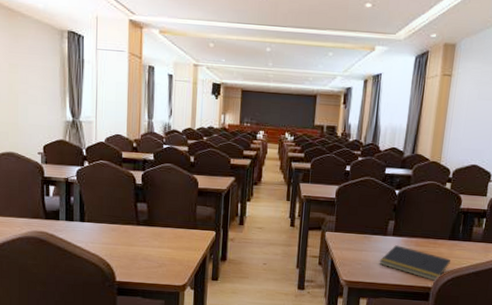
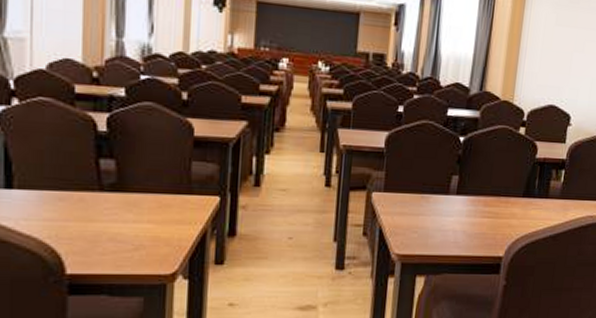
notepad: present [379,244,450,281] -> none [439,205,525,249]

